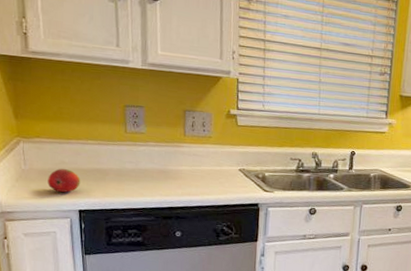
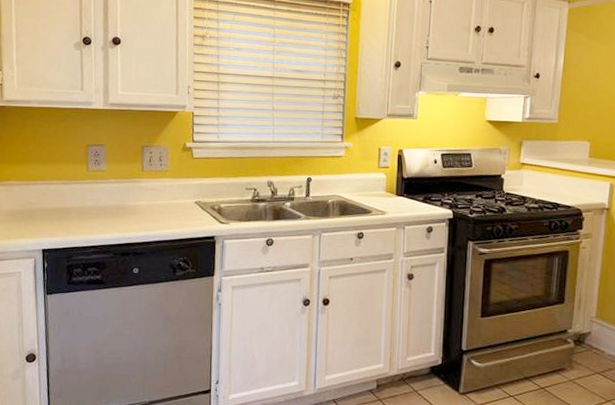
fruit: present [47,168,81,192] -> none [15,209,45,232]

